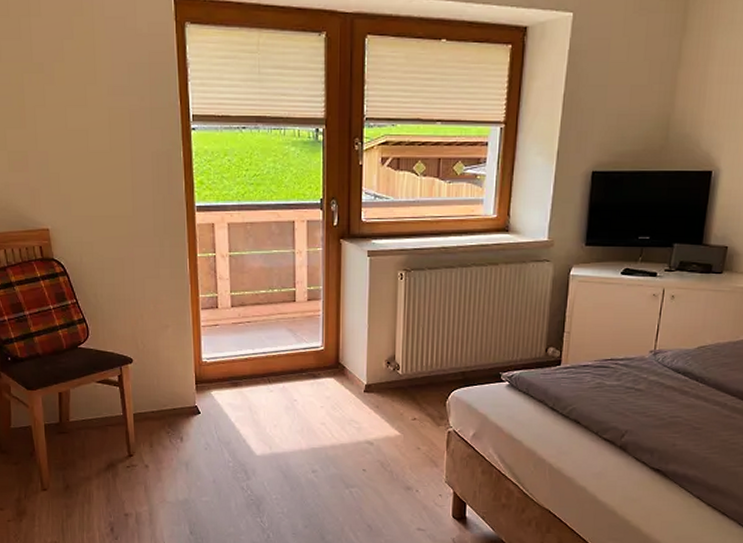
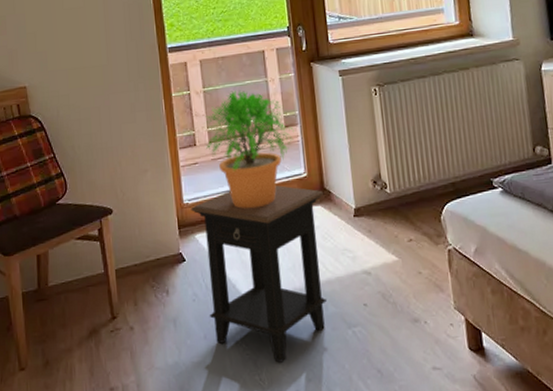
side table: none [209,354,339,510] -> present [191,185,328,363]
potted plant: none [227,258,316,373] -> present [205,90,294,208]

